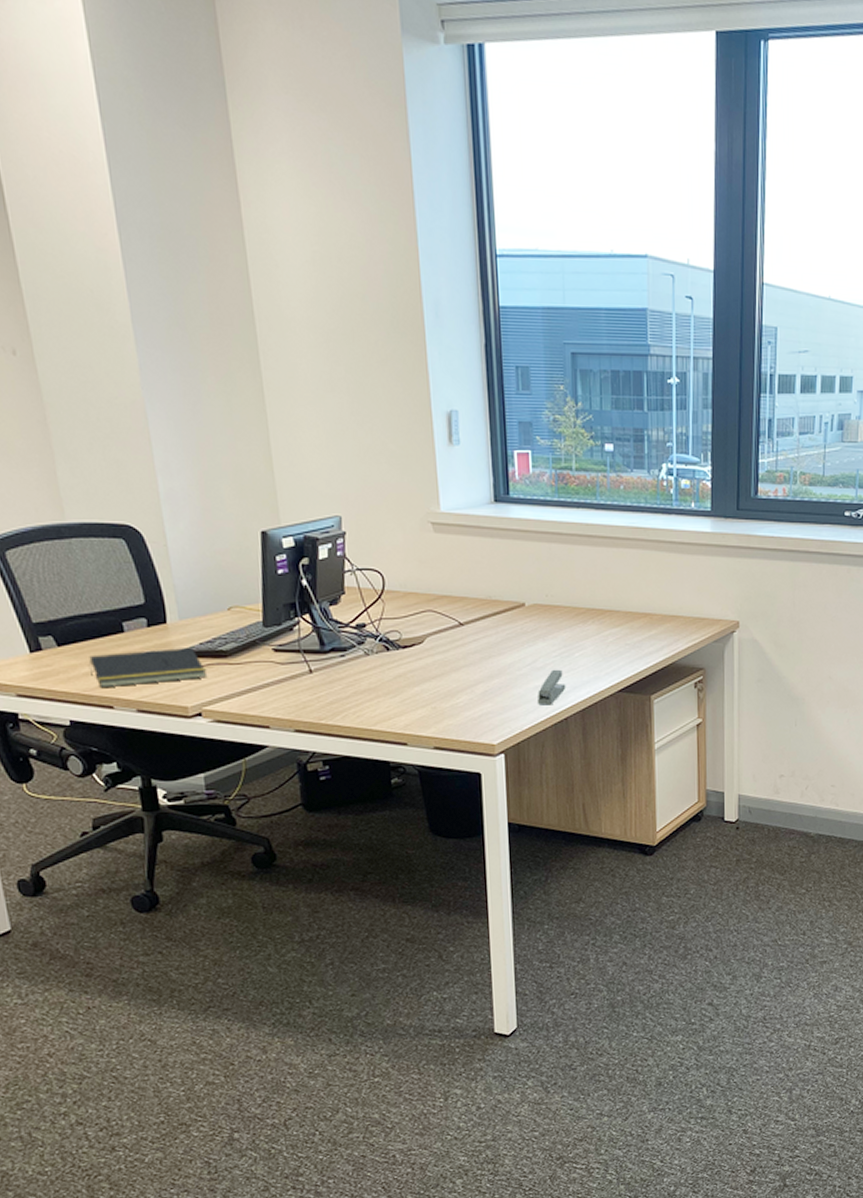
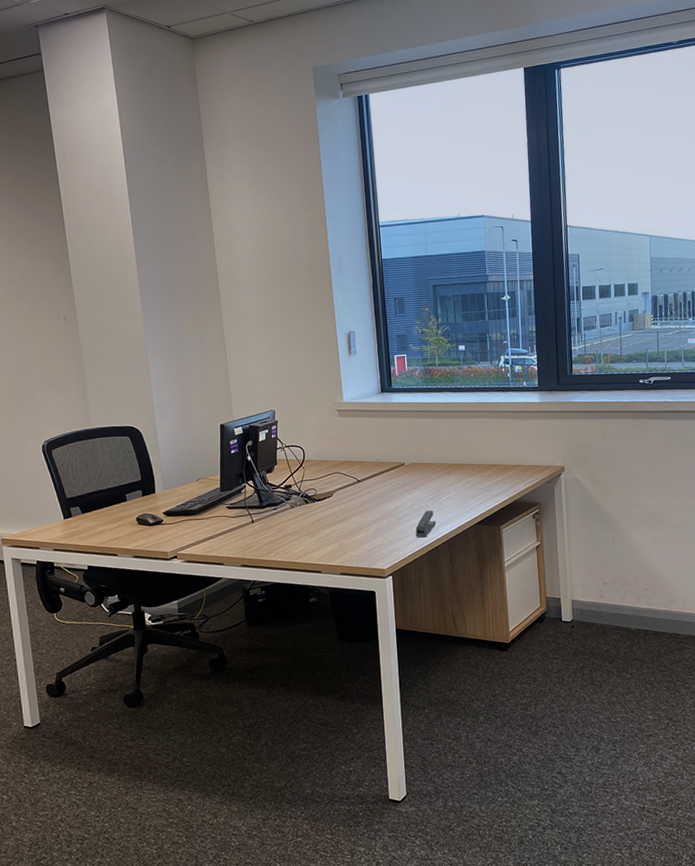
notepad: present [89,646,206,689] -> none [103,508,181,542]

